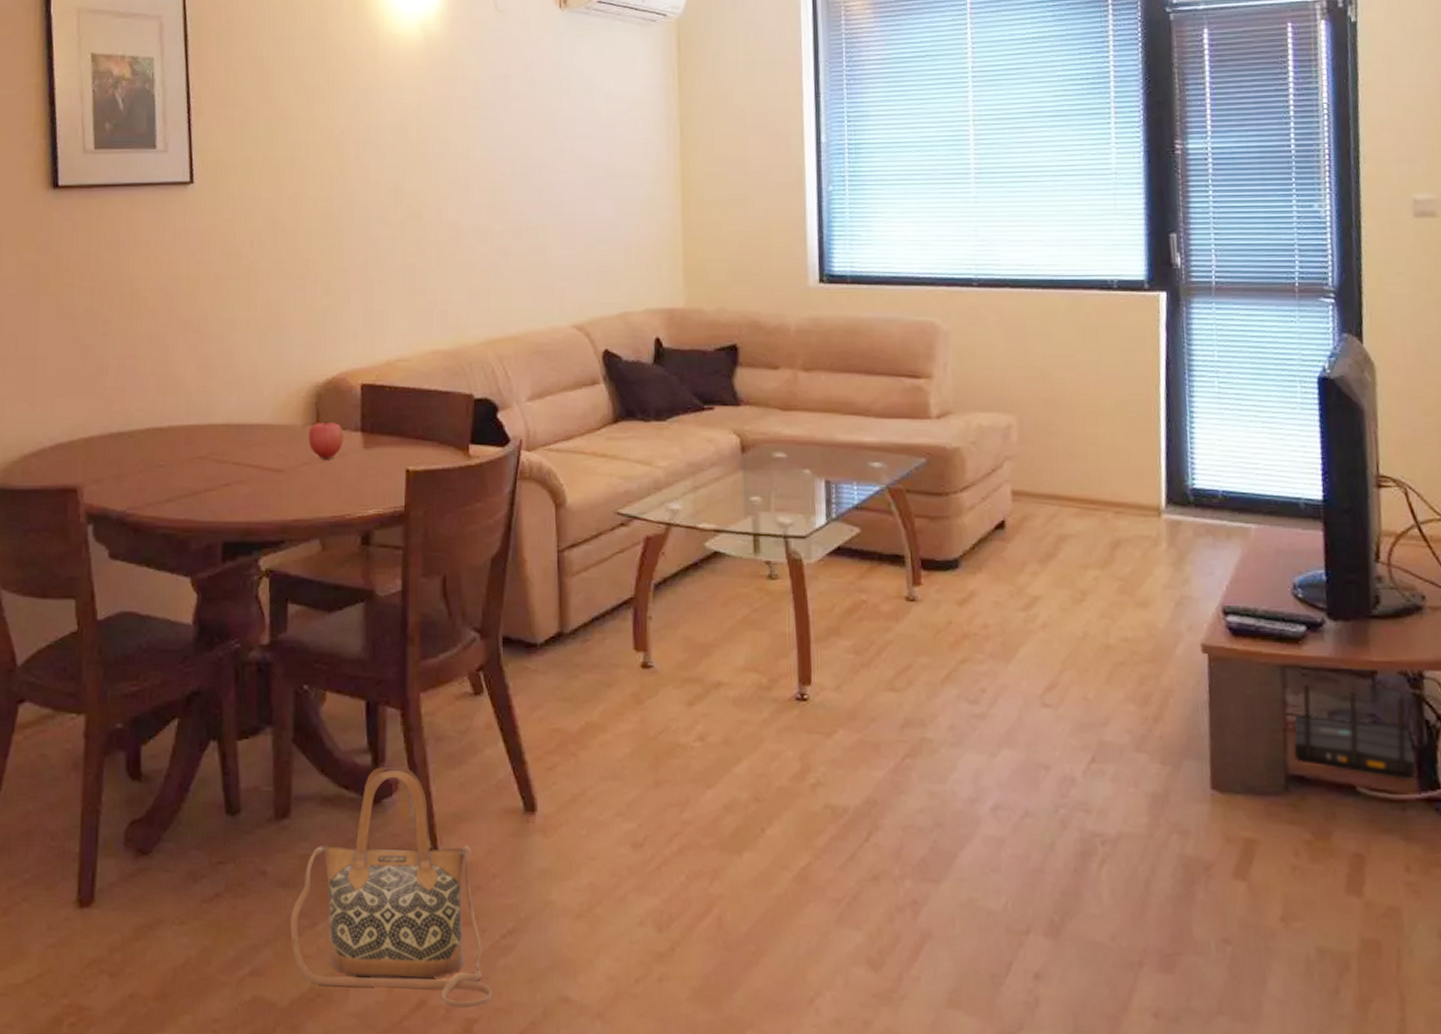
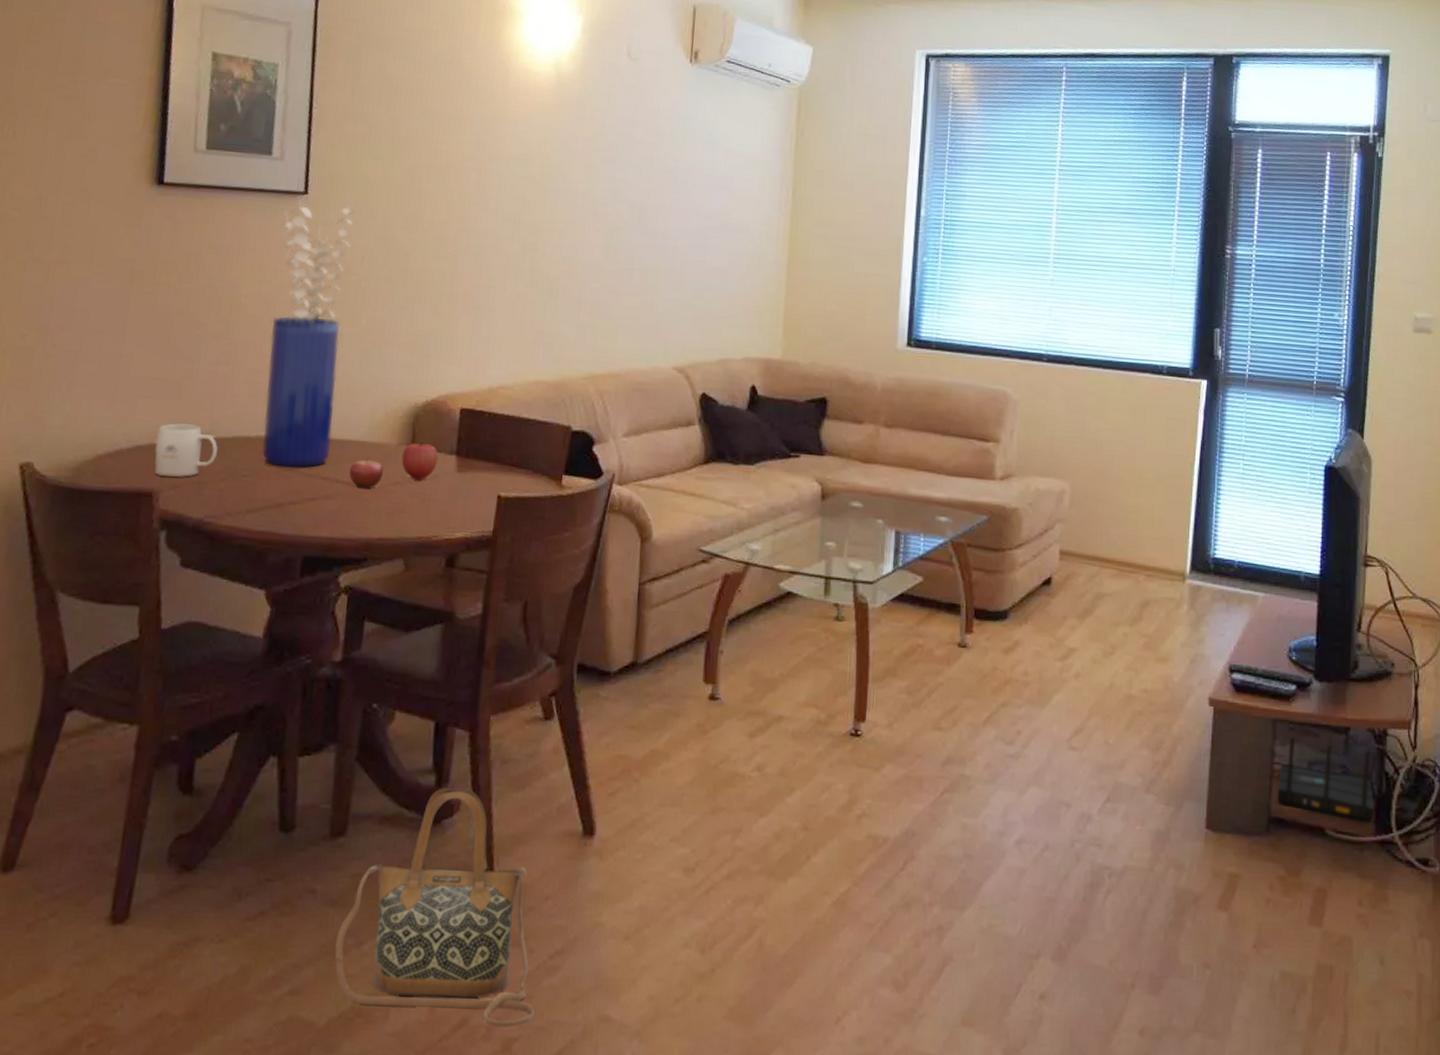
mug: none [75,419,133,472] -> present [154,423,218,478]
vase: none [171,179,239,455] -> present [262,194,354,468]
fruit: none [258,439,292,470] -> present [349,457,384,488]

